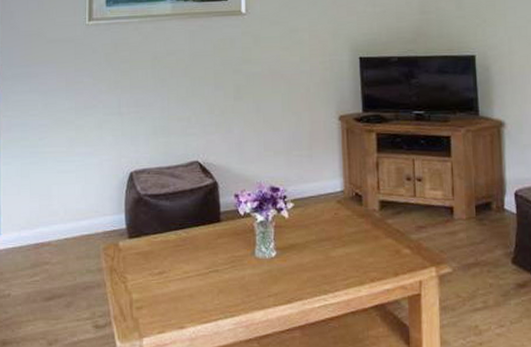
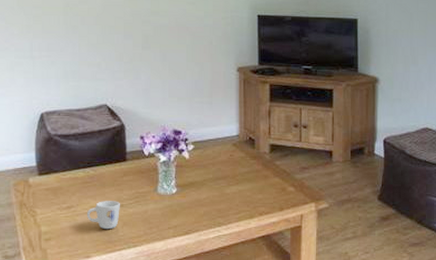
mug: none [179,265,215,297] -> present [86,201,120,230]

